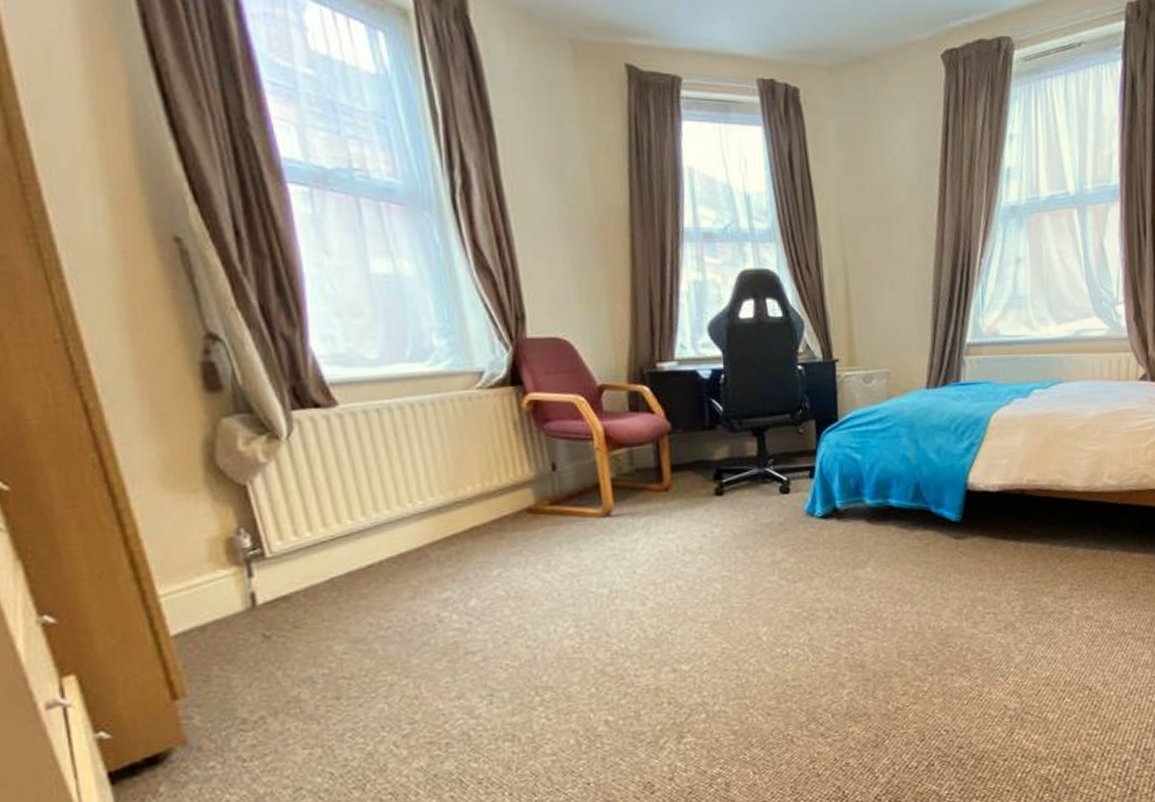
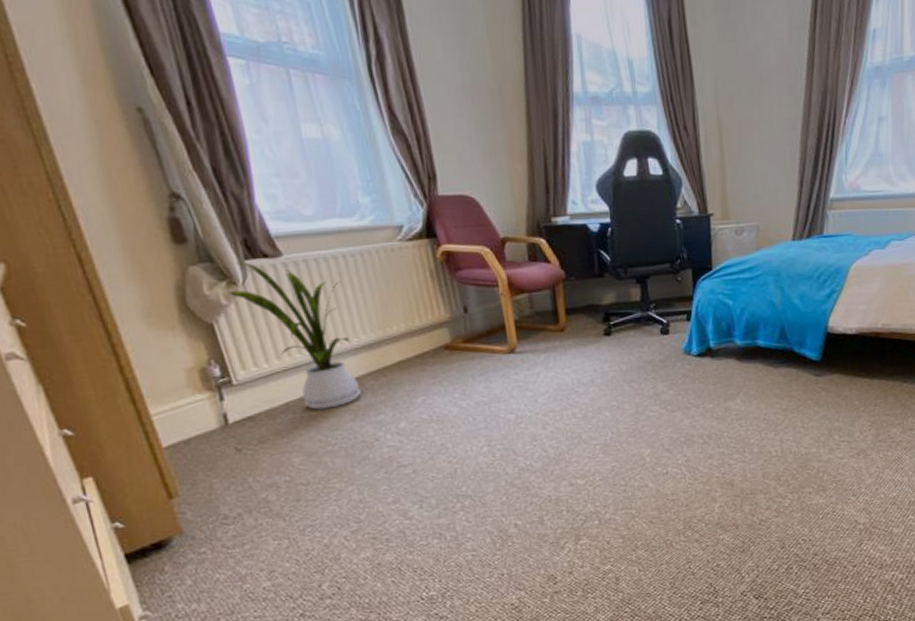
house plant: none [268,413,425,586] -> present [228,262,362,410]

